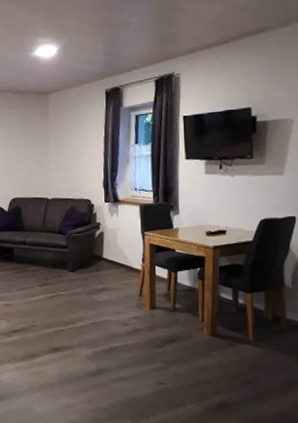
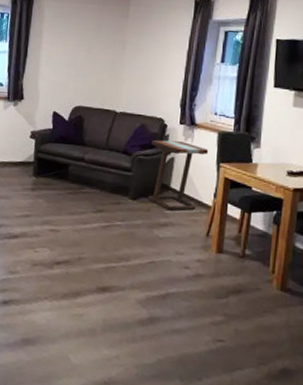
side table: none [82,217,136,280] -> present [148,140,209,213]

